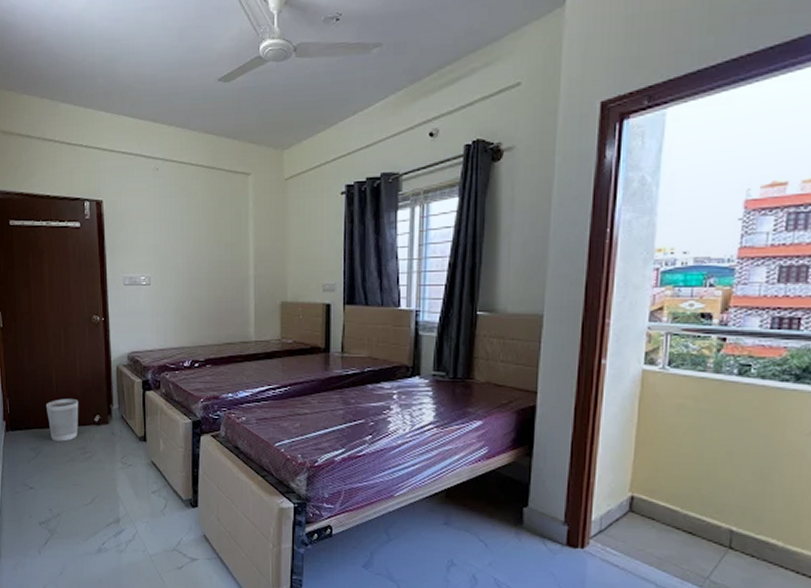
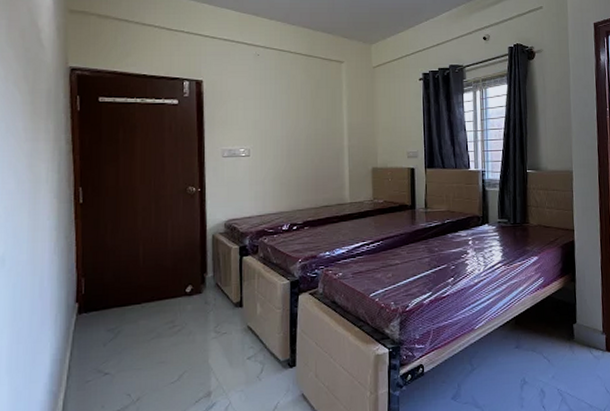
wastebasket: present [45,399,79,442] -> none [129,271,169,318]

